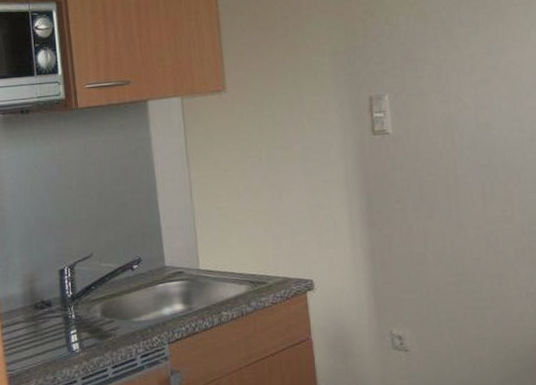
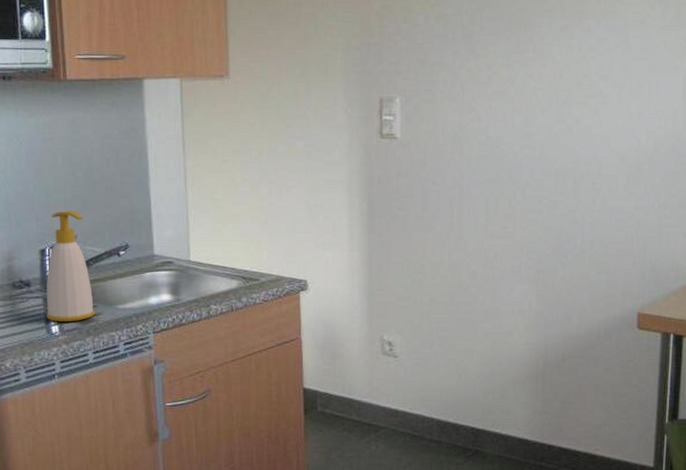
soap bottle: none [66,230,113,339] -> present [46,211,95,322]

